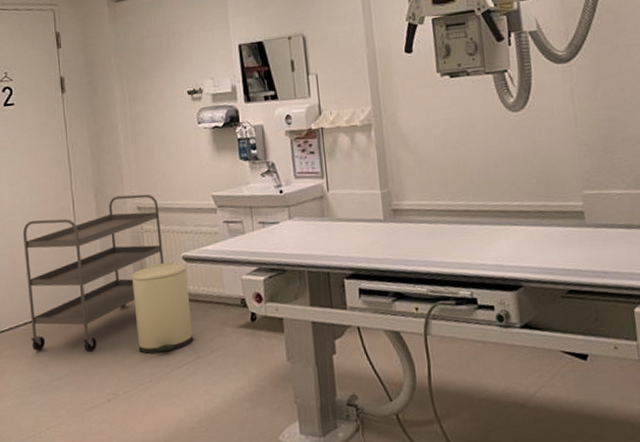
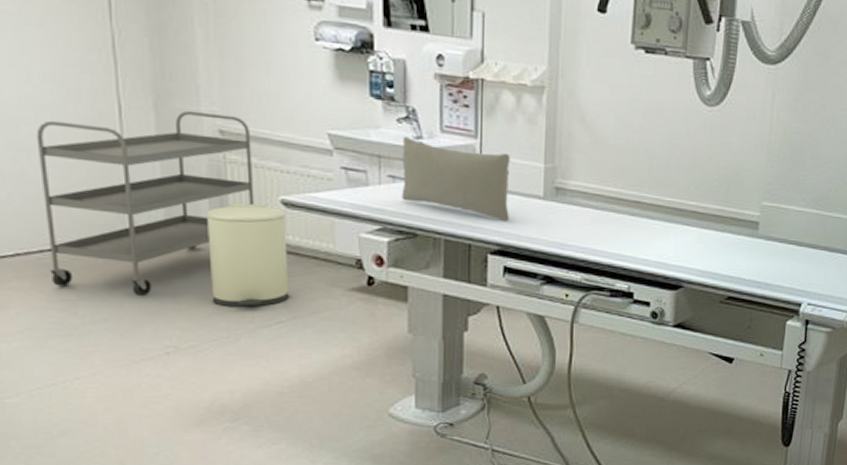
pillow: none [267,186,358,247] -> present [401,136,511,221]

